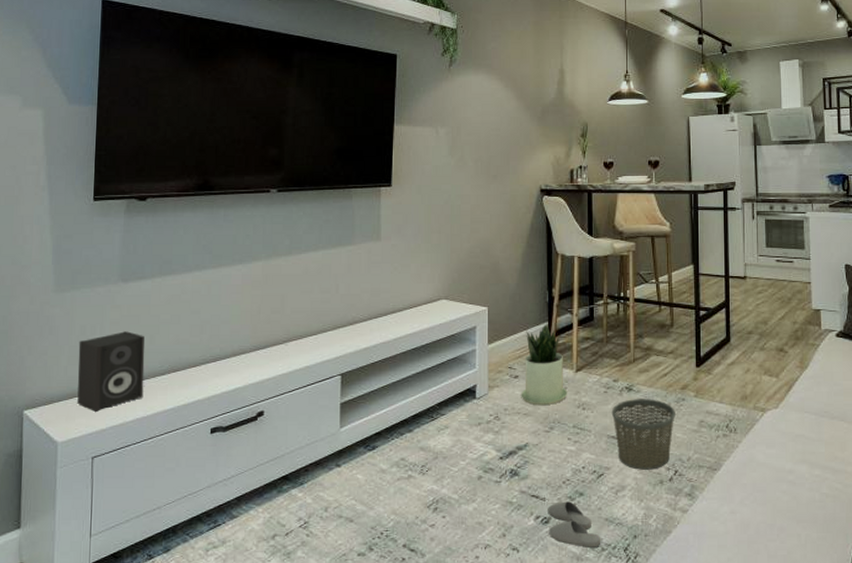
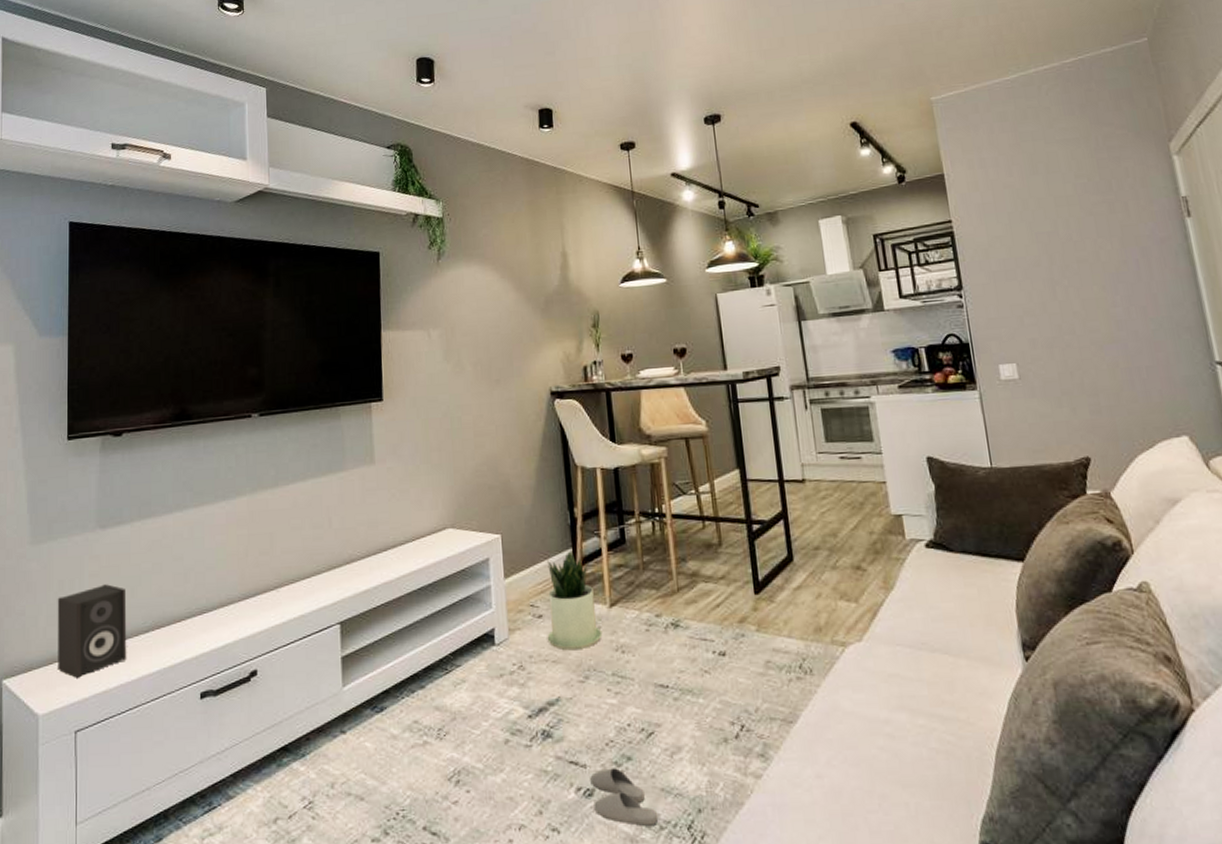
basket: present [611,399,675,470] -> none [656,636,735,726]

